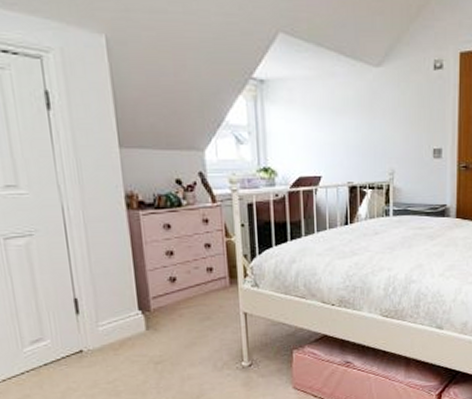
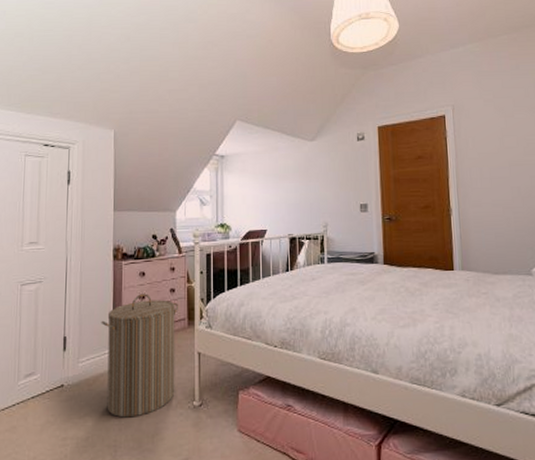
laundry hamper: none [120,249,220,381] -> present [101,293,179,418]

